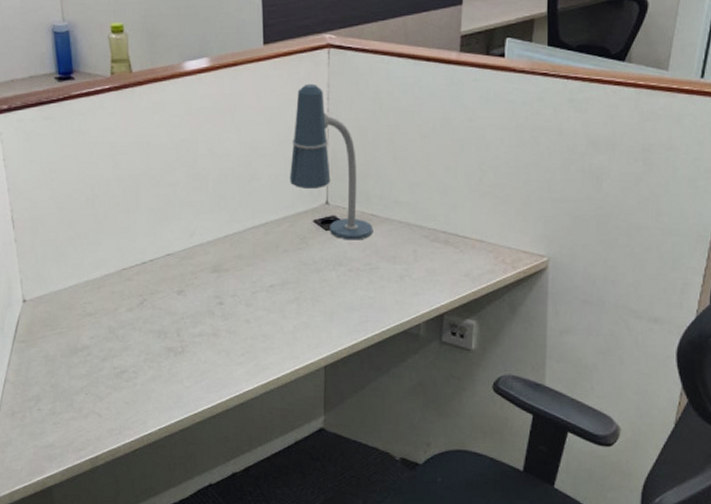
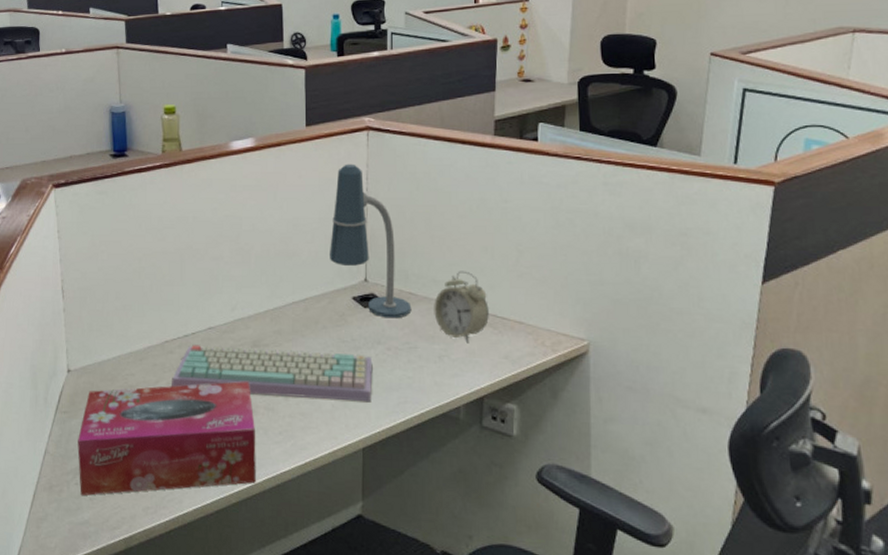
tissue box: none [38,306,219,421] -> present [77,381,256,496]
keyboard: none [131,271,334,323] -> present [172,345,373,403]
alarm clock: none [396,191,451,263] -> present [434,271,489,344]

